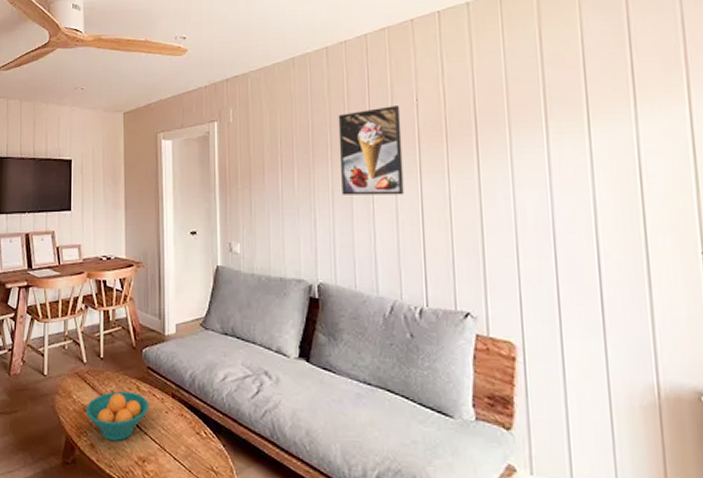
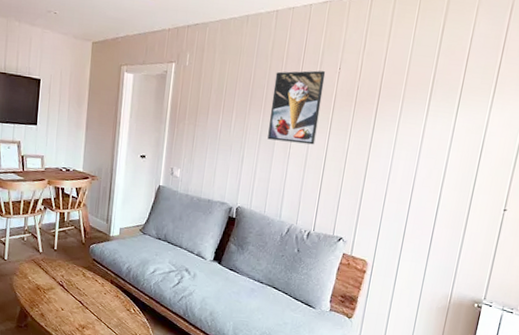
fruit bowl: present [85,391,149,441] -> none [38,276,92,312]

